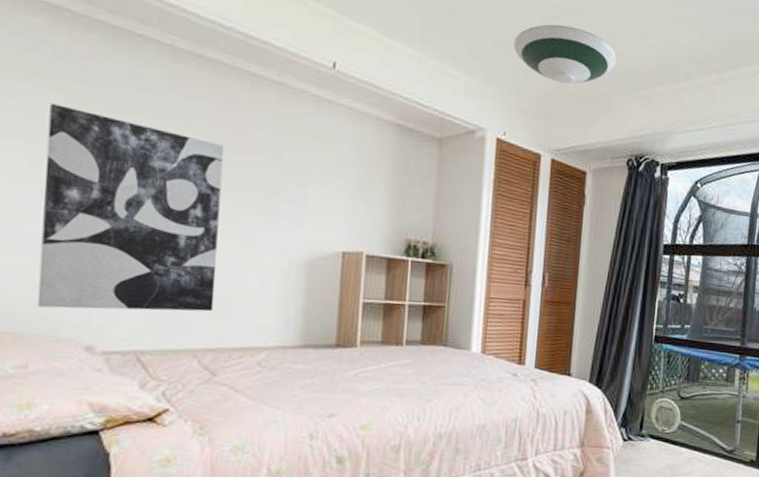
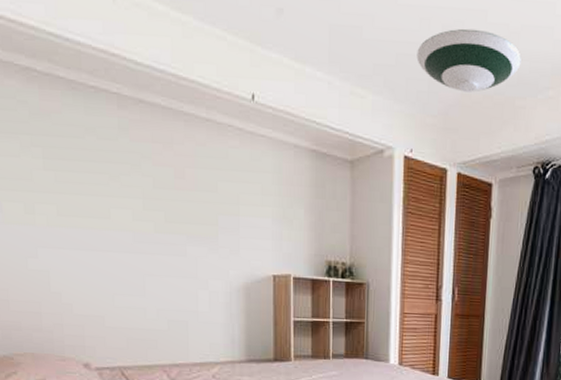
wall art: present [37,104,225,312] -> none [33,157,174,333]

